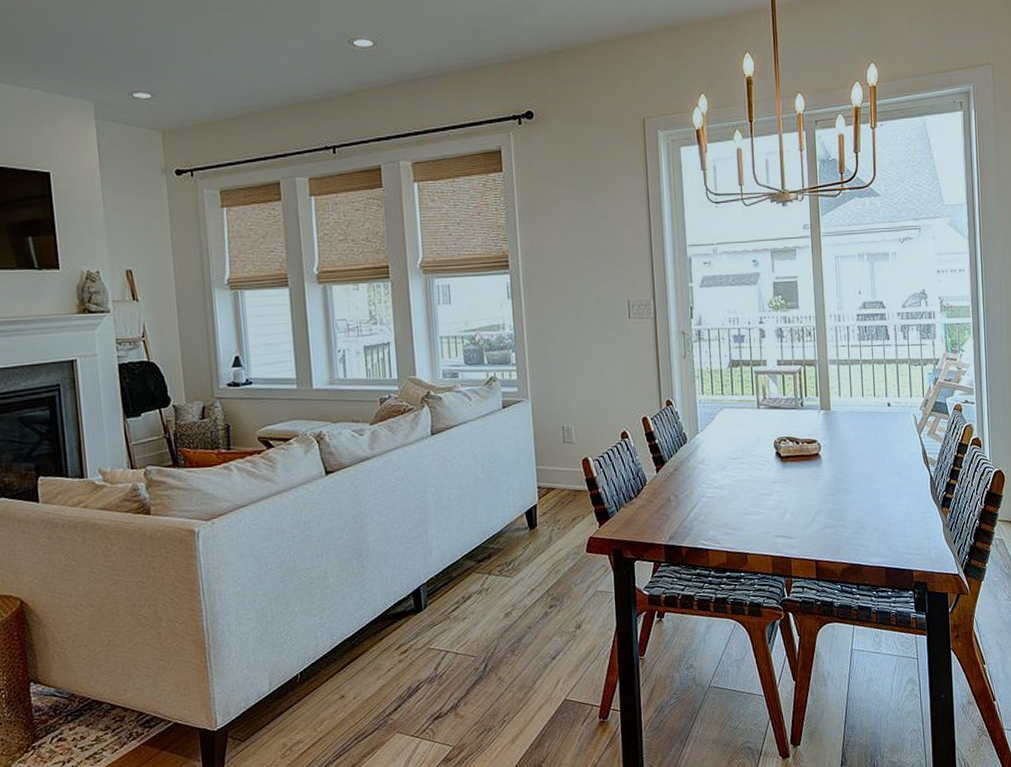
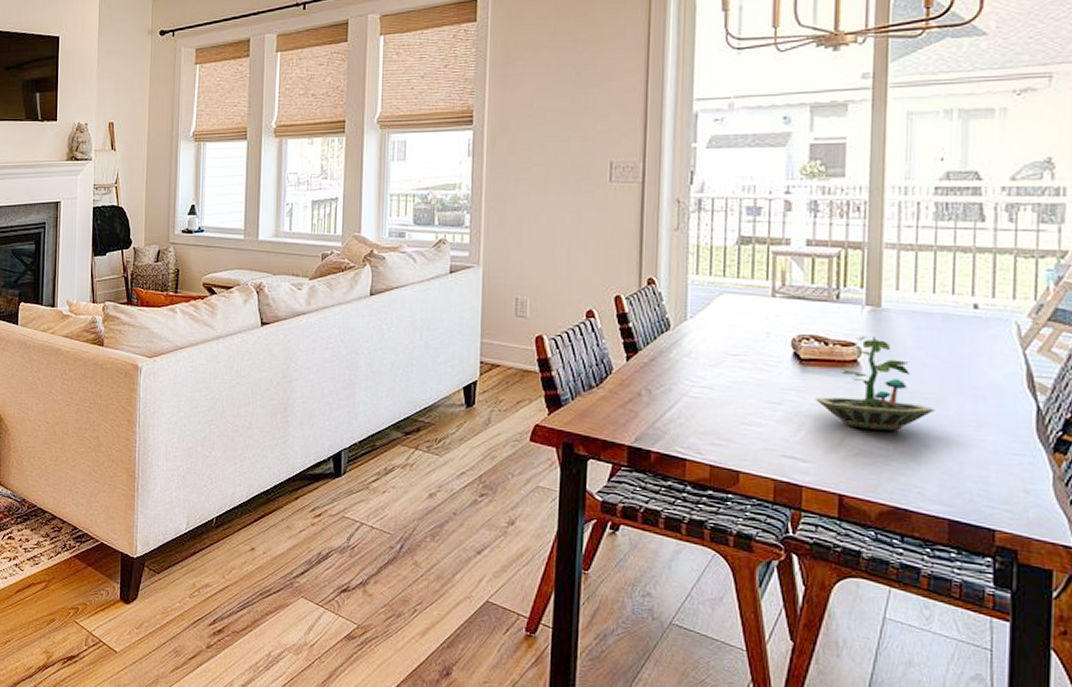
terrarium: none [793,434,870,507] -> present [814,336,935,431]

